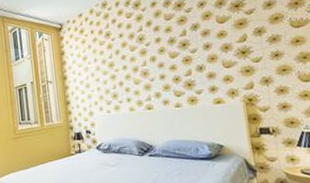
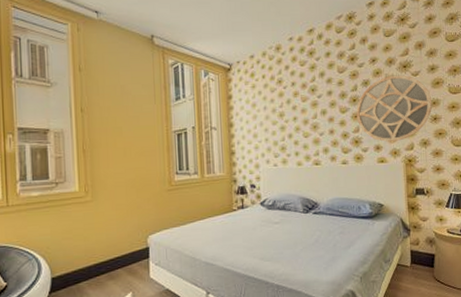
home mirror: none [186,14,272,83] -> present [356,75,433,142]

